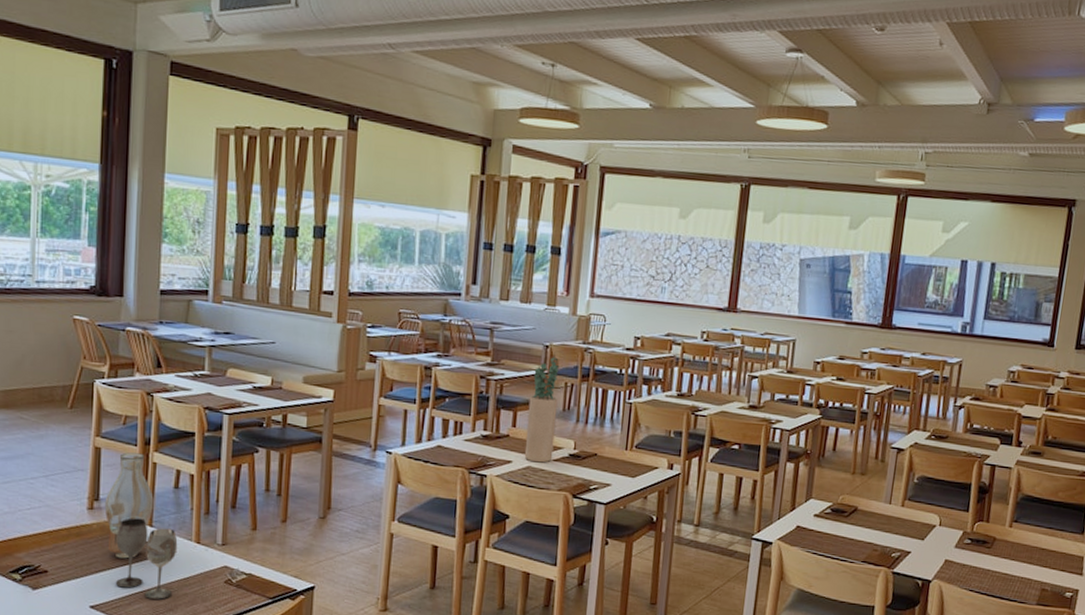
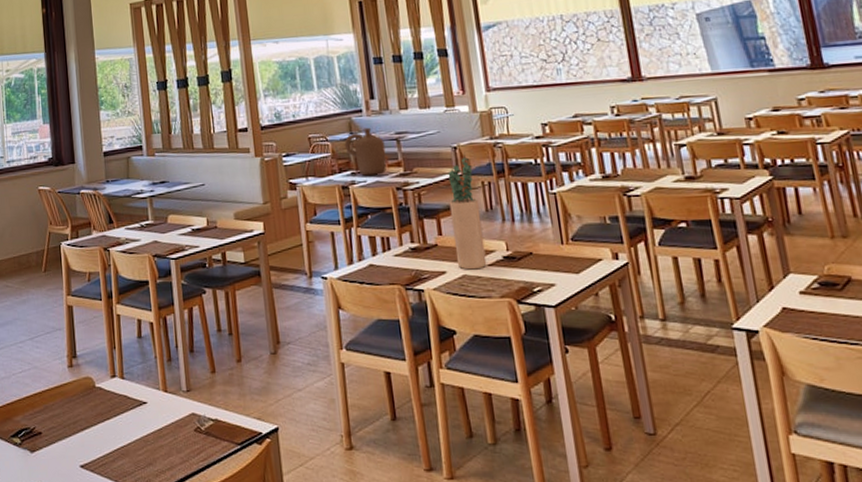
vase: present [104,452,154,559] -> none [81,307,123,414]
wineglass: present [115,518,178,599] -> none [94,371,149,454]
water jug: none [435,312,478,362] -> present [344,127,387,177]

